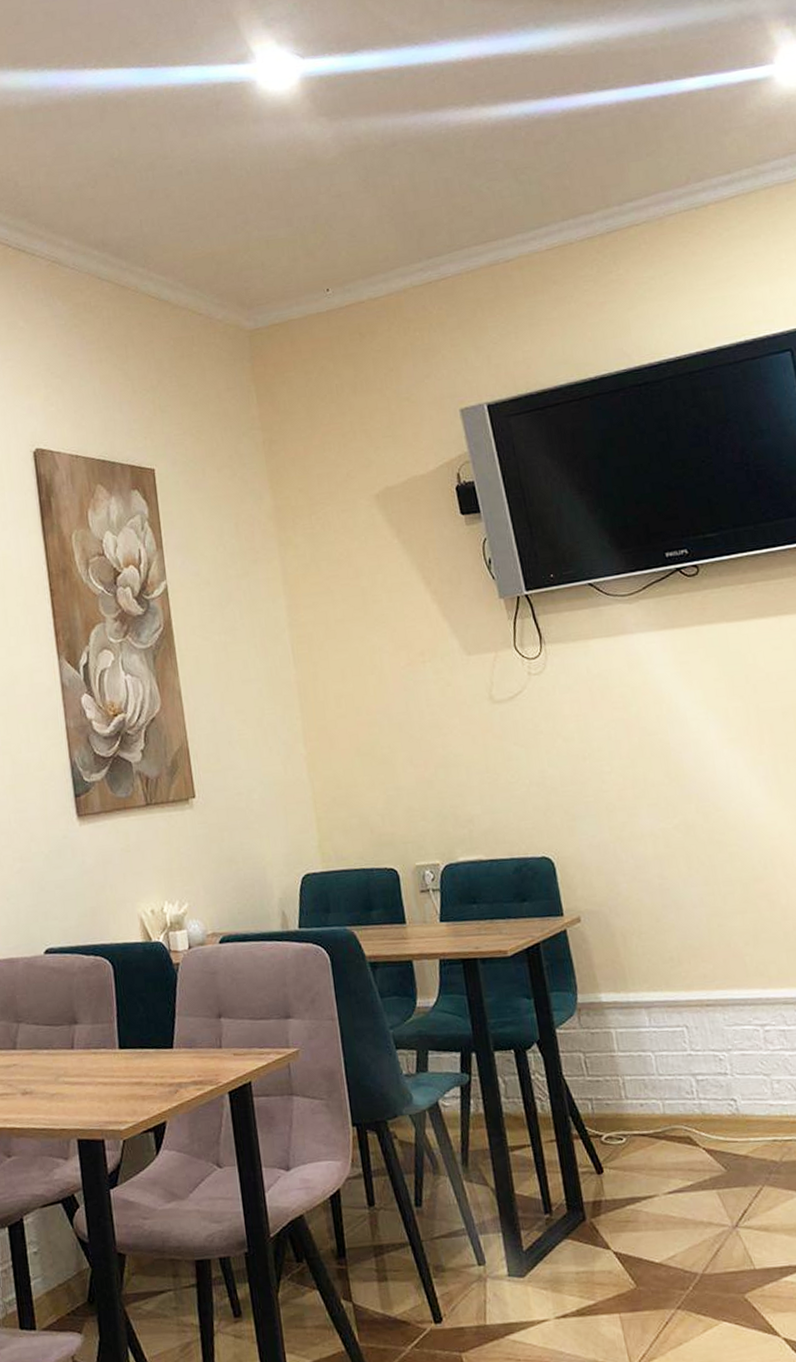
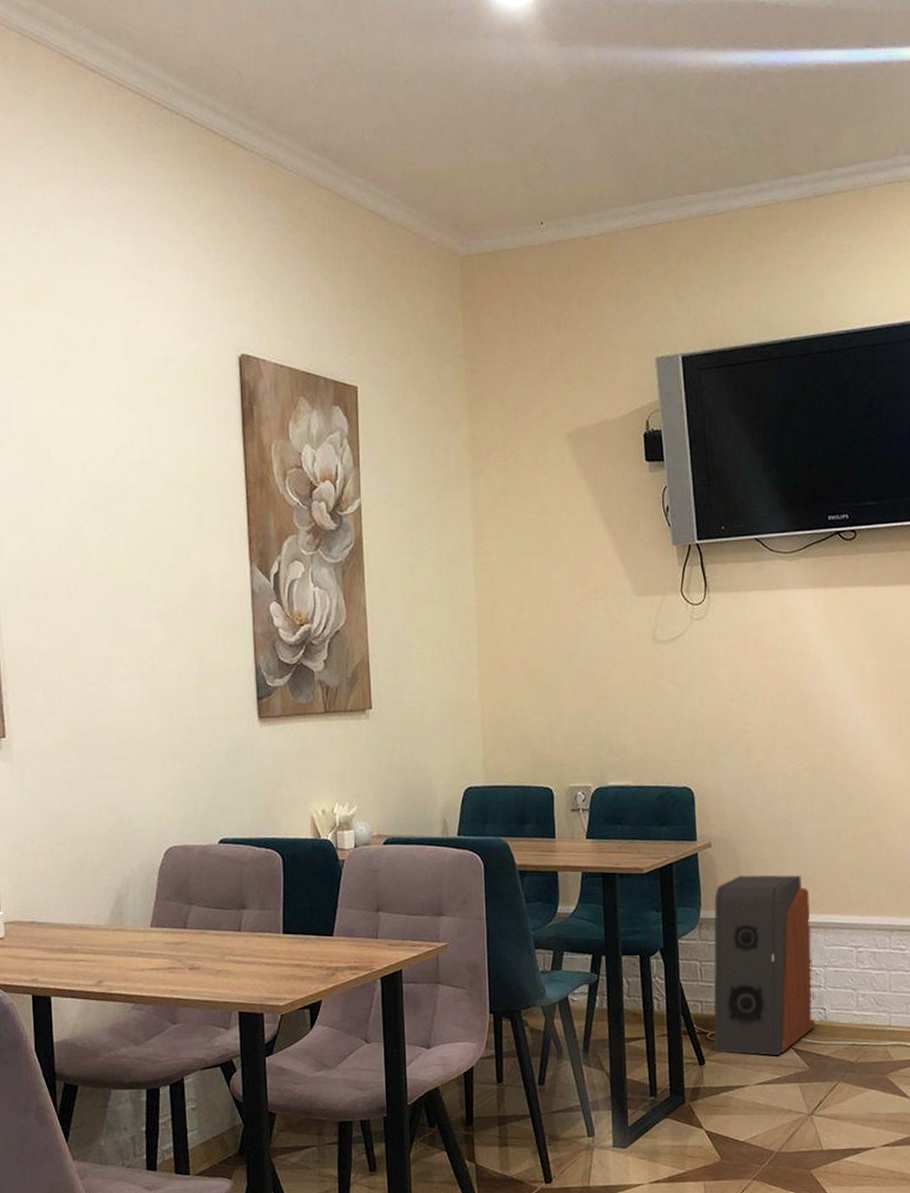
speaker: none [591,947,727,1159] -> present [713,874,815,1055]

